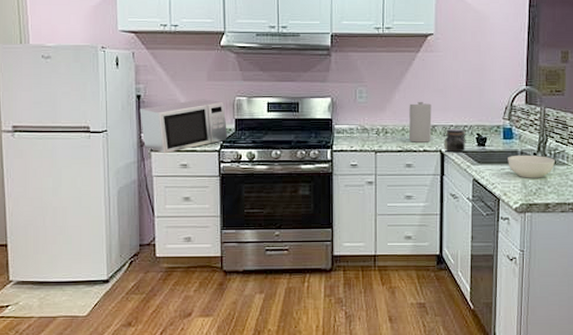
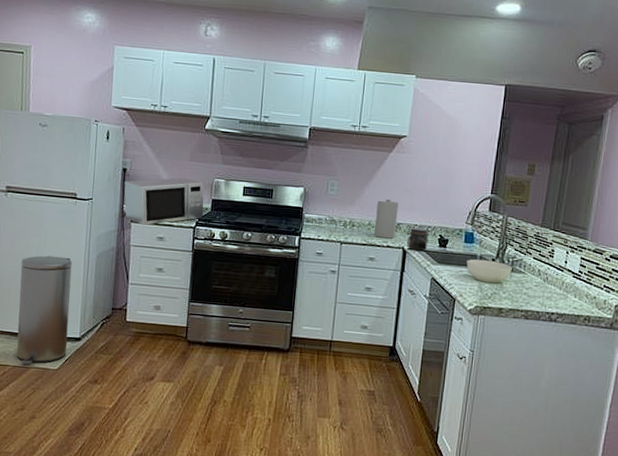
pedal bin: none [37,195,95,313] -> present [16,255,73,364]

